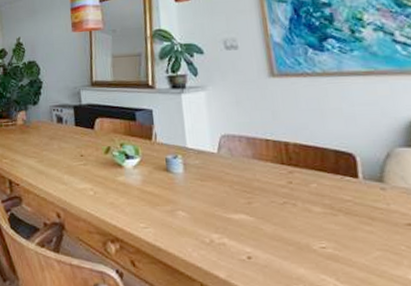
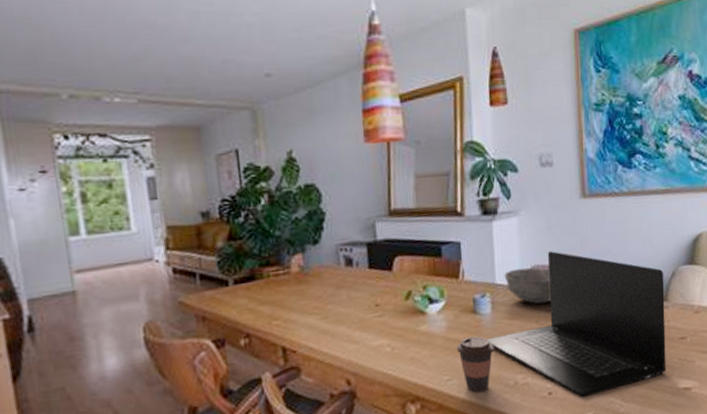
coffee cup: none [151,192,188,243] -> present [456,336,494,393]
laptop: none [180,123,392,269] -> present [487,251,666,398]
bowl: none [194,136,245,171] -> present [504,267,552,305]

